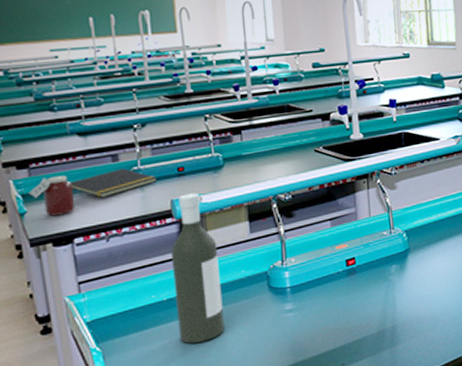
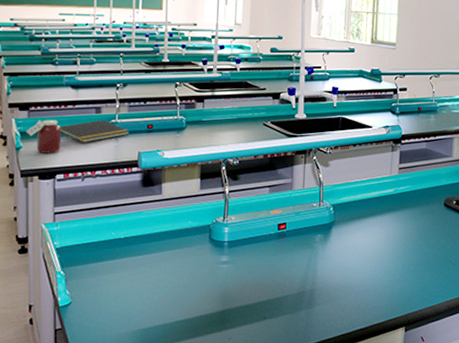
bottle: present [170,193,225,344] -> none [129,148,172,279]

